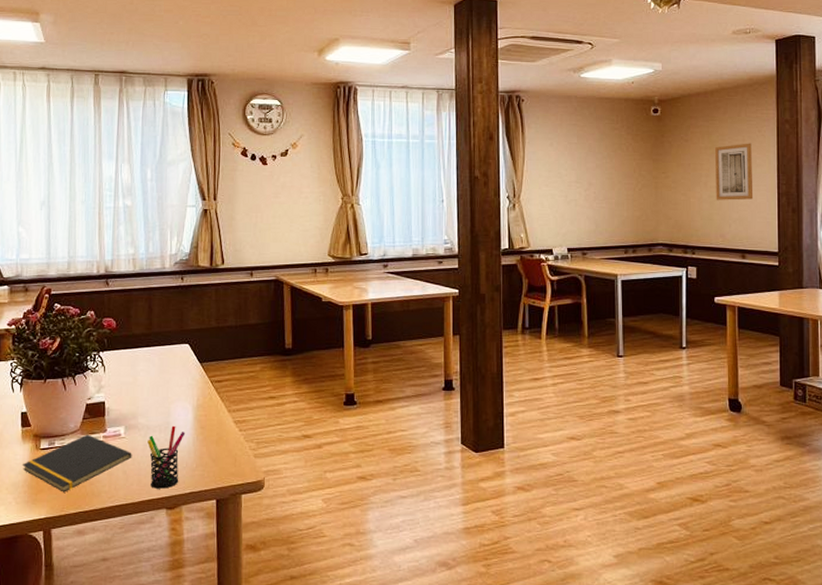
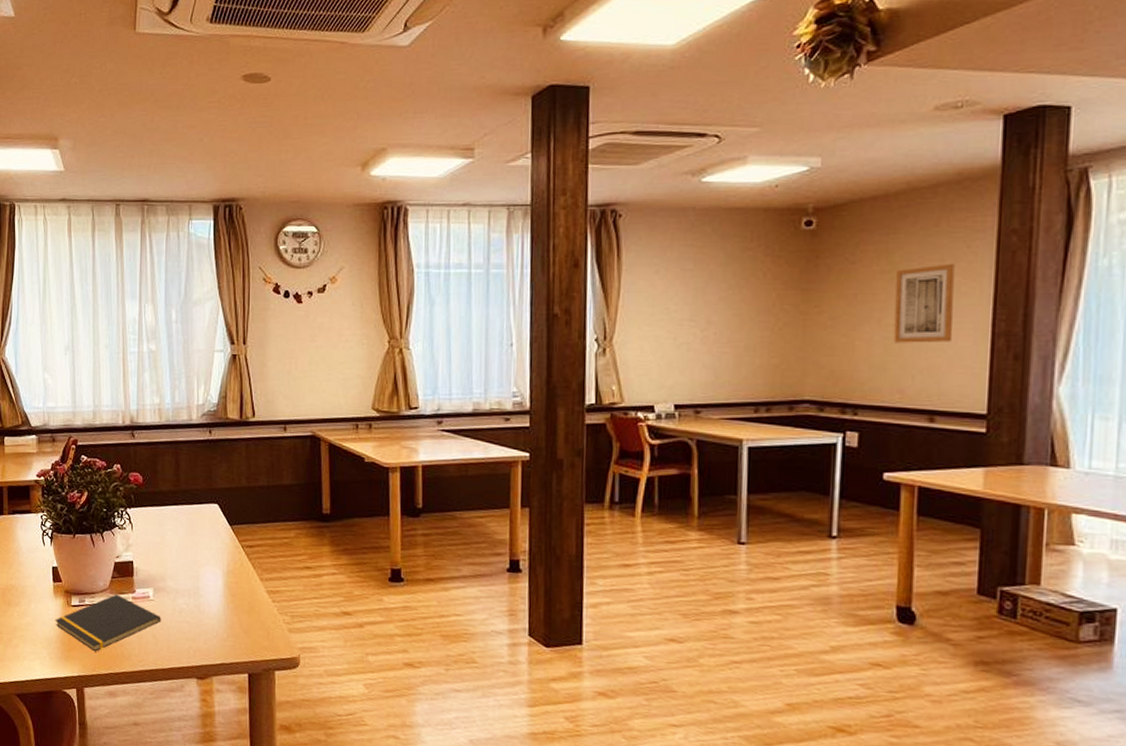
pen holder: present [147,425,186,489] -> none [176,591,216,657]

